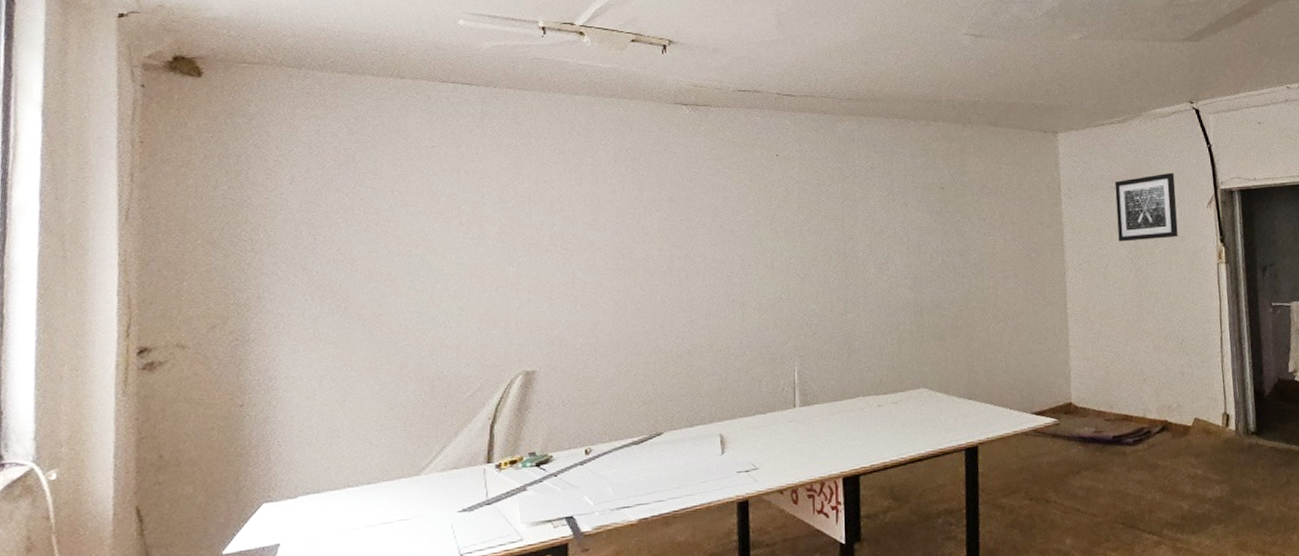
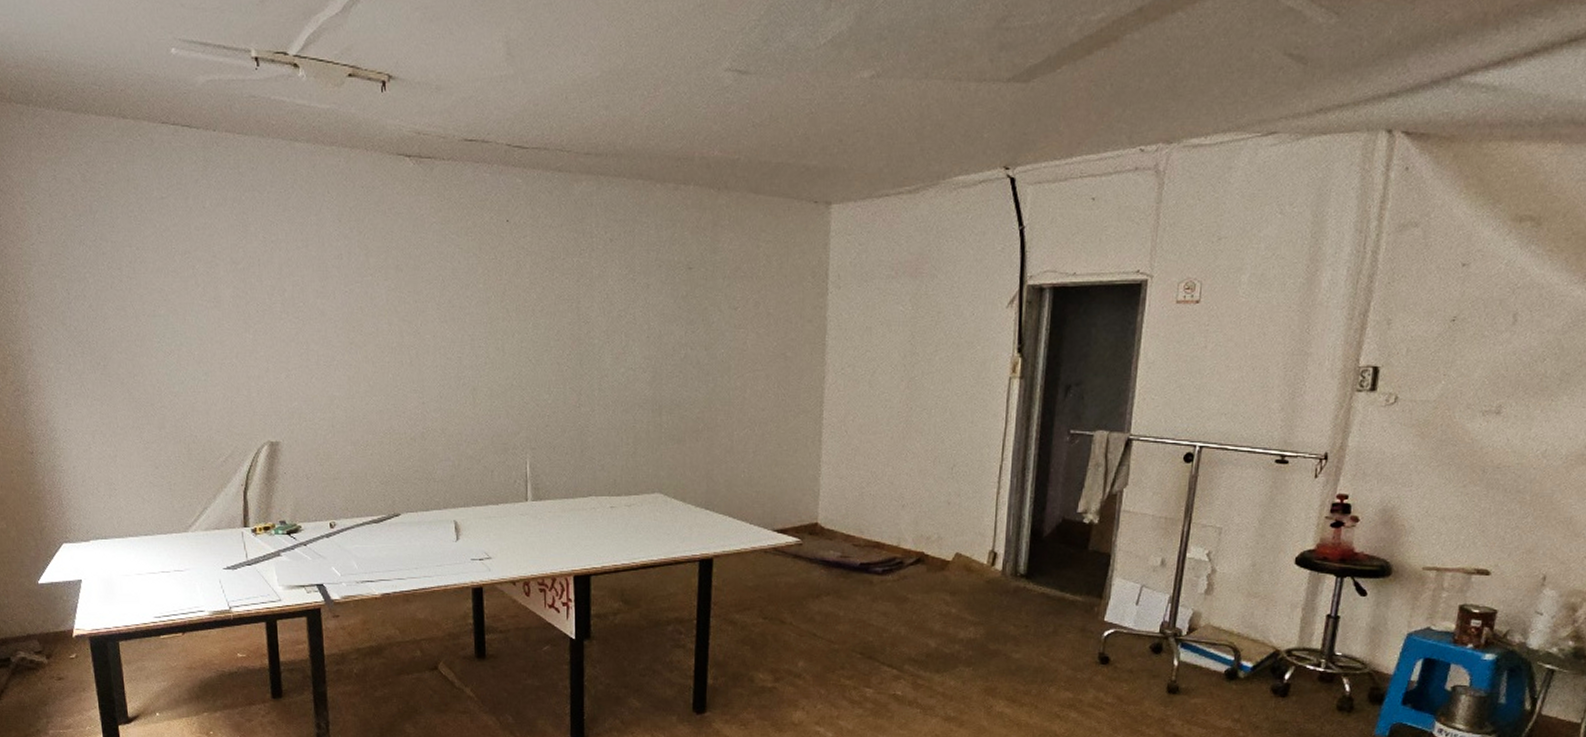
wall art: present [1114,172,1178,242] -> none [892,260,971,345]

